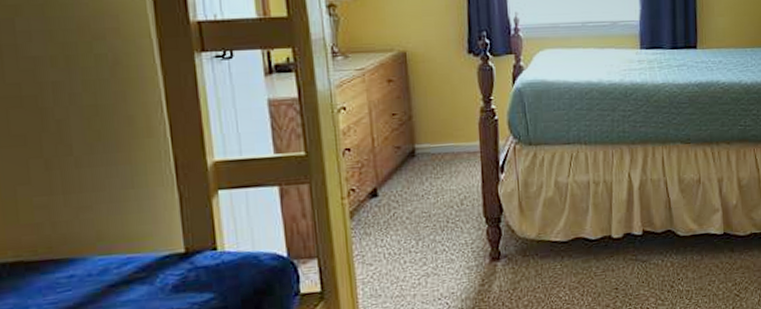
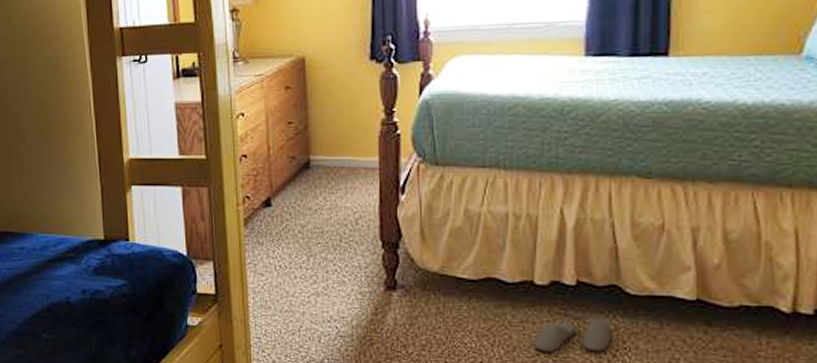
slippers: none [613,258,669,294] -> present [533,317,611,353]

